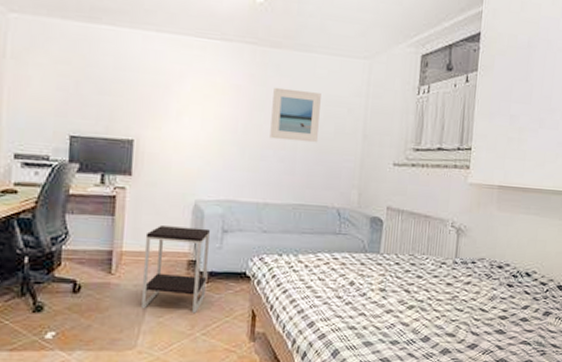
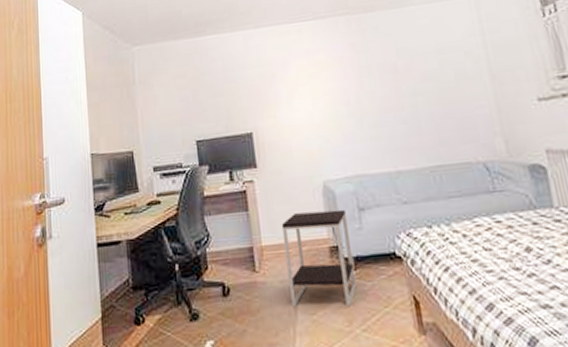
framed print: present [270,87,321,143] -> none [377,44,439,102]

